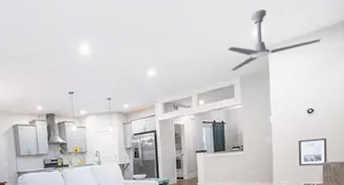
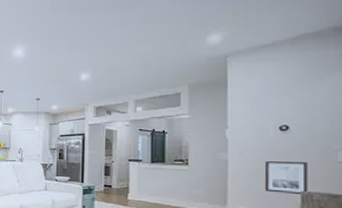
ceiling fan: present [228,9,321,72] -> none [175,15,303,79]

